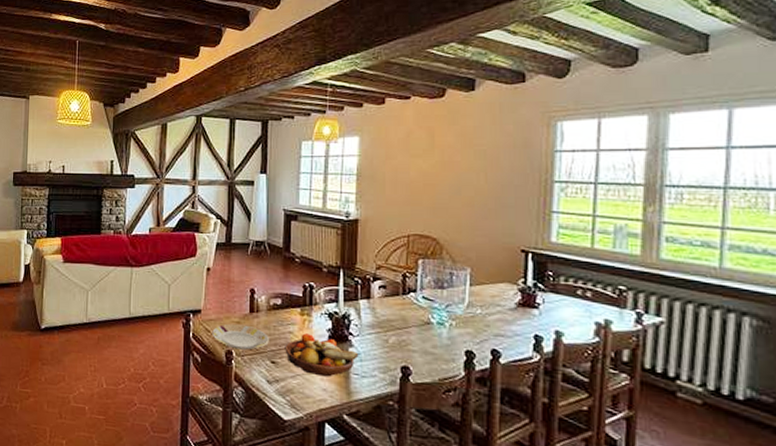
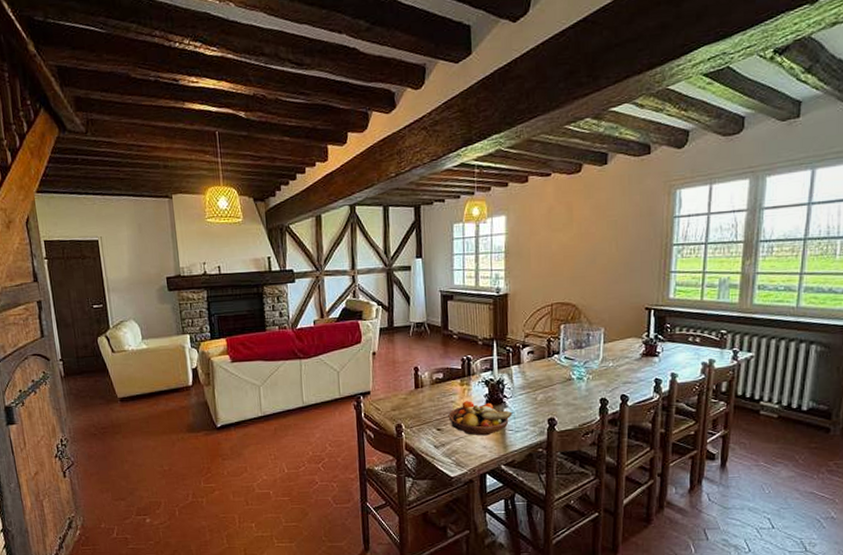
plate: present [212,323,269,350] -> none [382,400,434,422]

